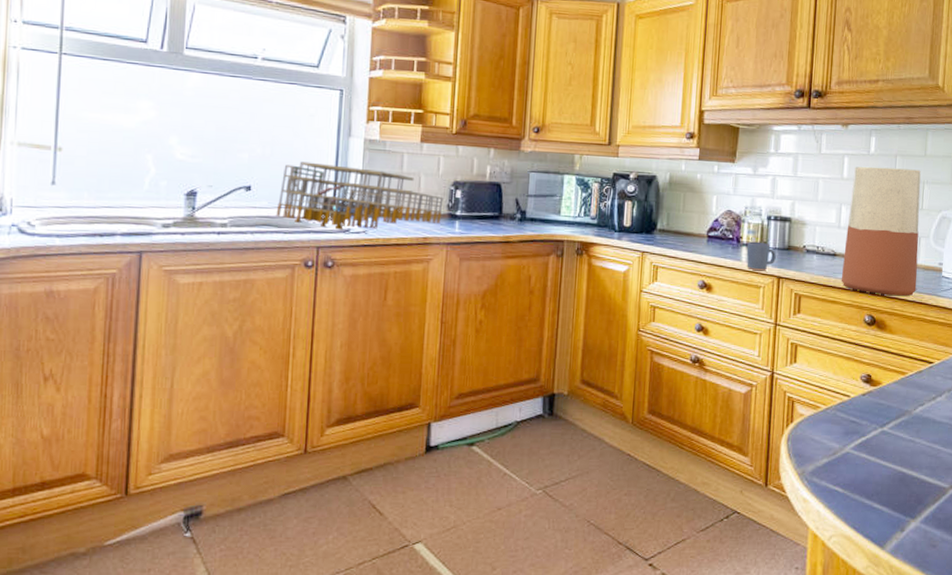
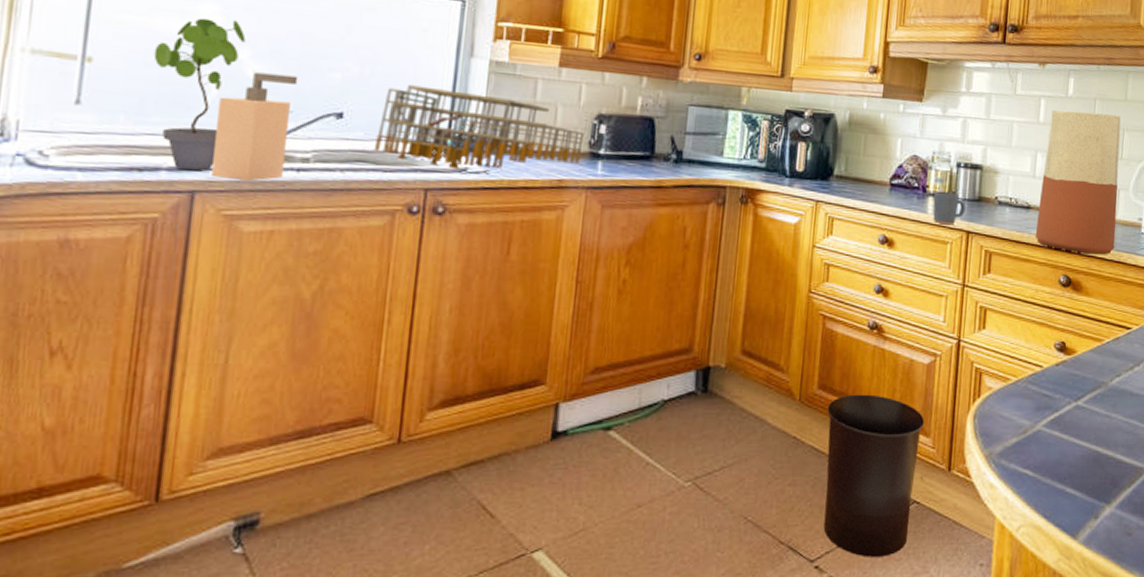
potted plant: none [106,112,174,236] -> present [153,18,246,171]
soap dispenser: none [154,155,215,243] -> present [211,72,299,182]
waste bin: none [656,418,743,558] -> present [823,394,924,557]

